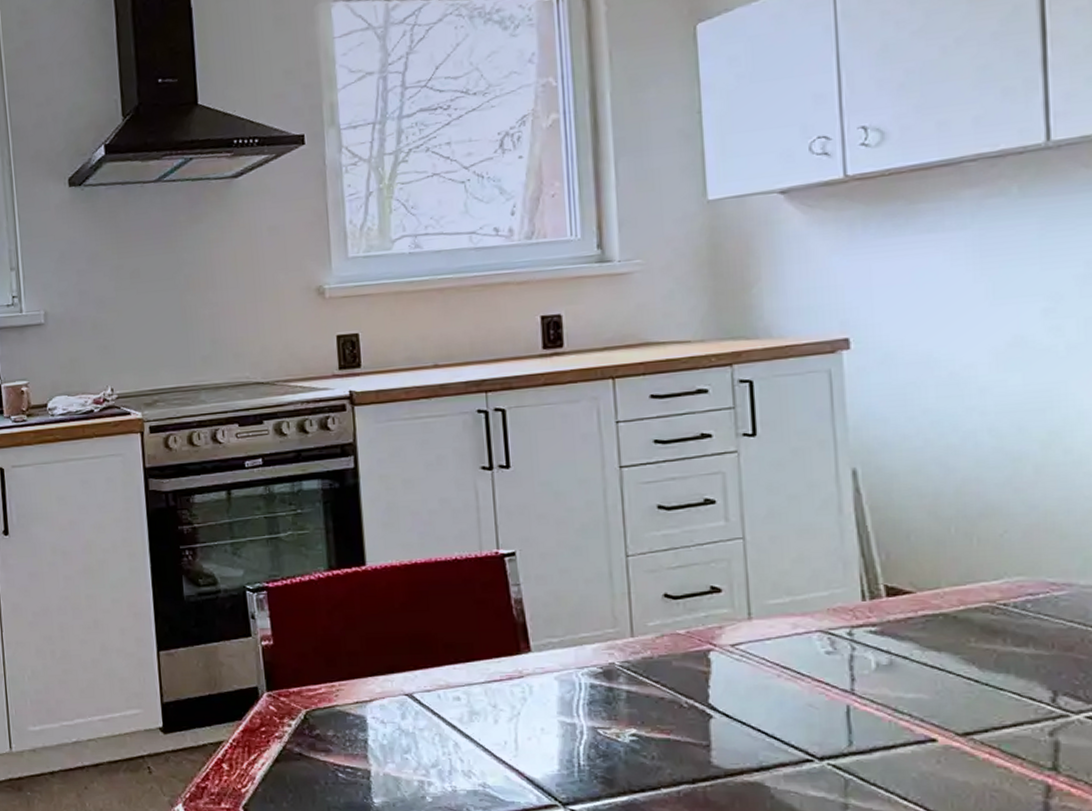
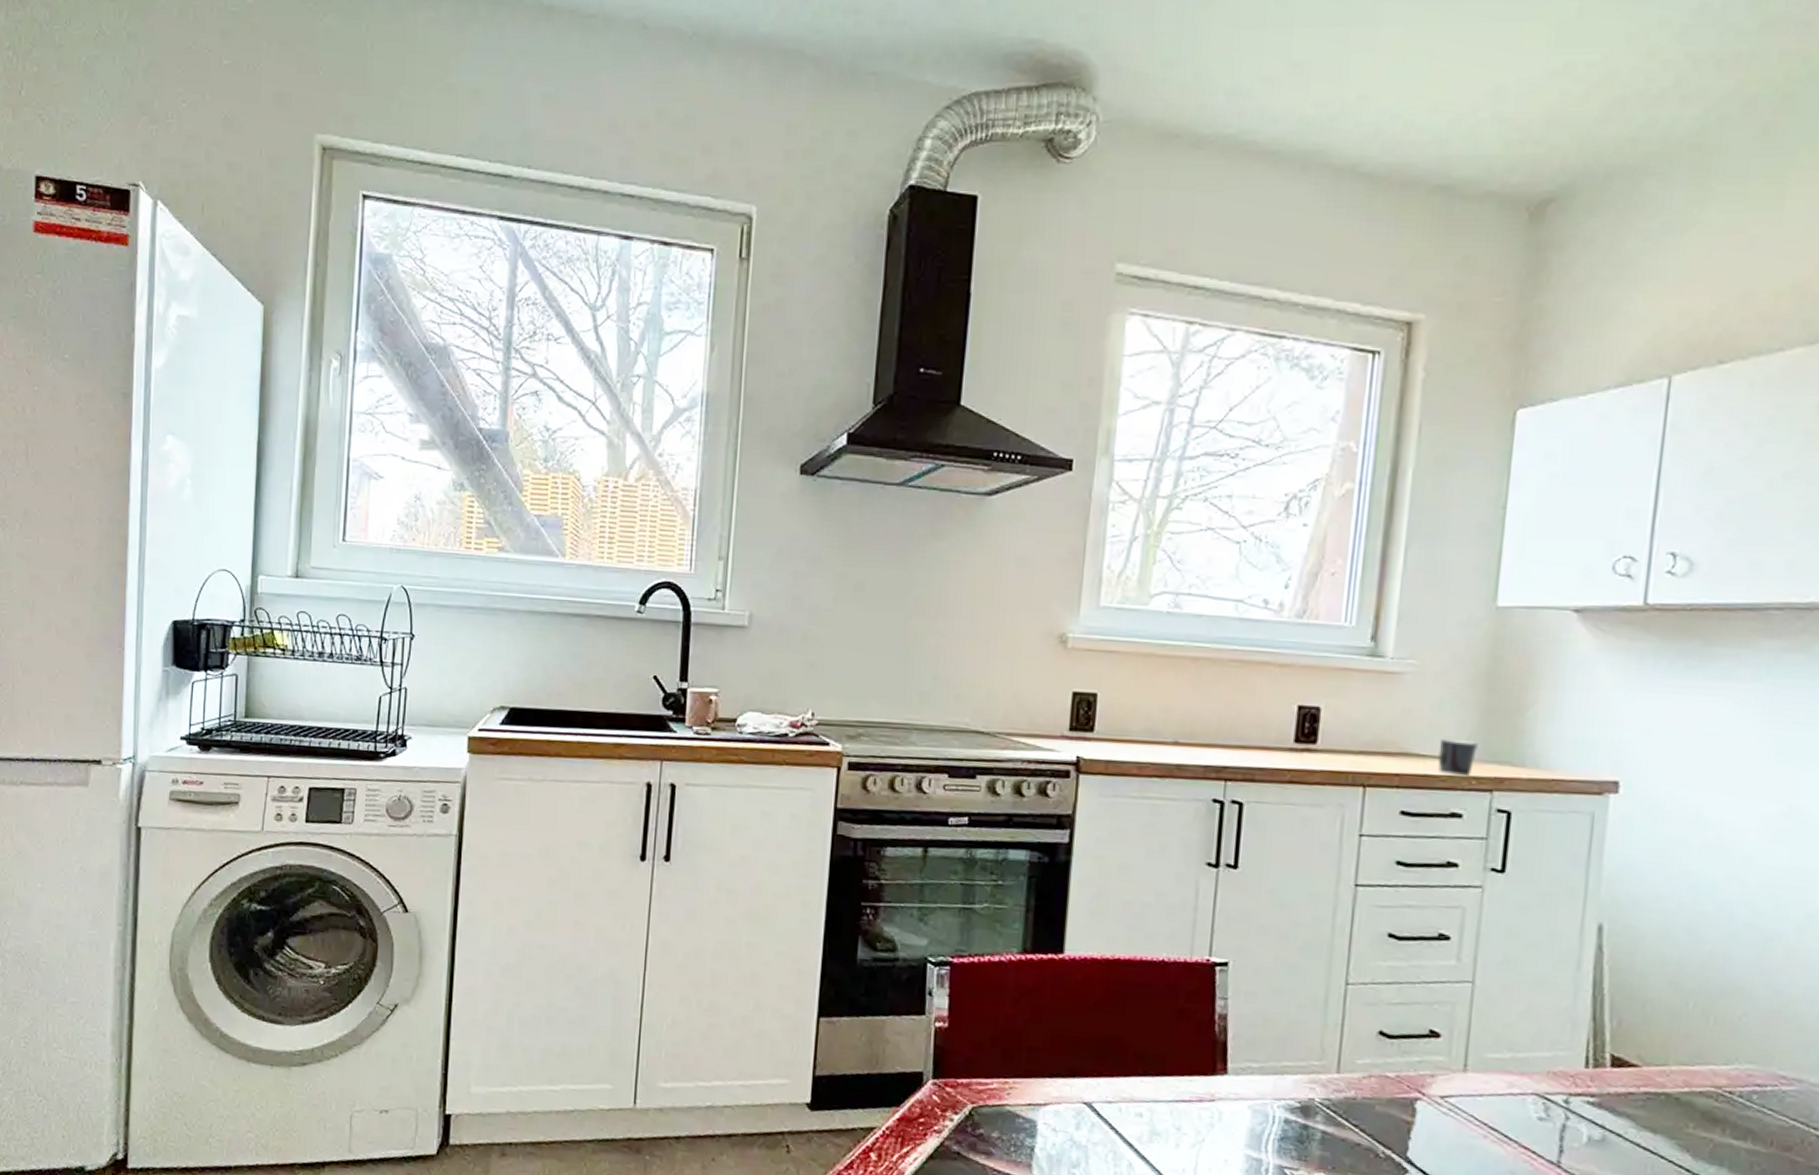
mug: none [675,323,712,358] -> present [1437,738,1478,778]

